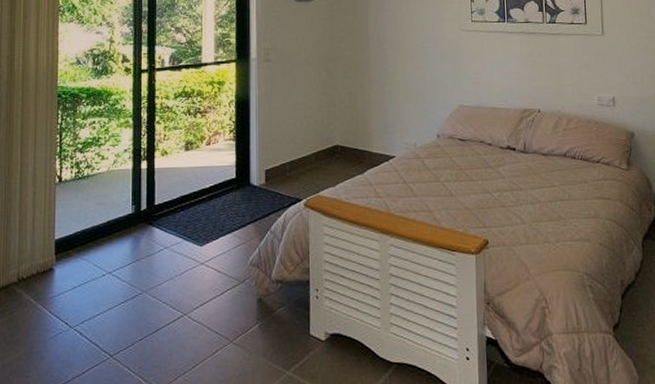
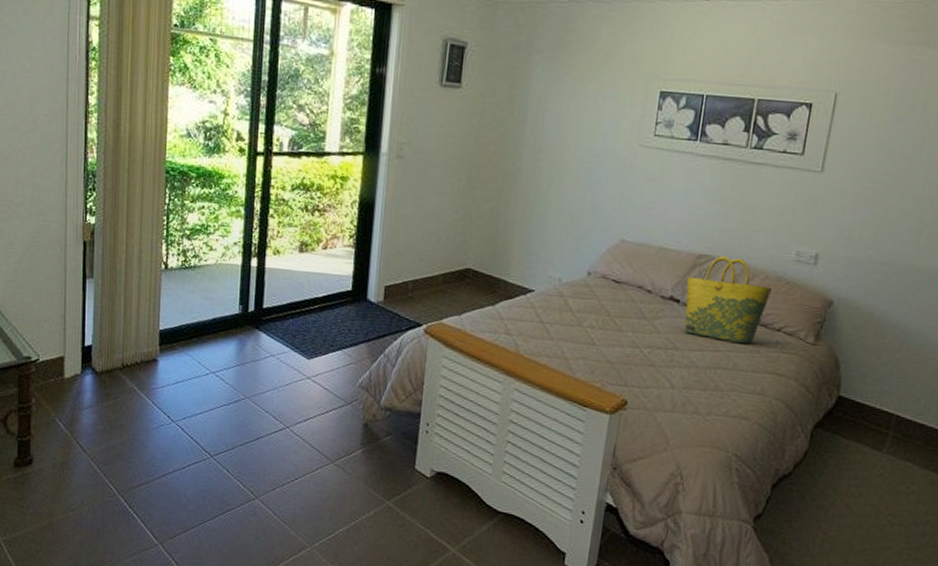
tote bag: none [518,108,586,177] -> present [684,256,773,344]

